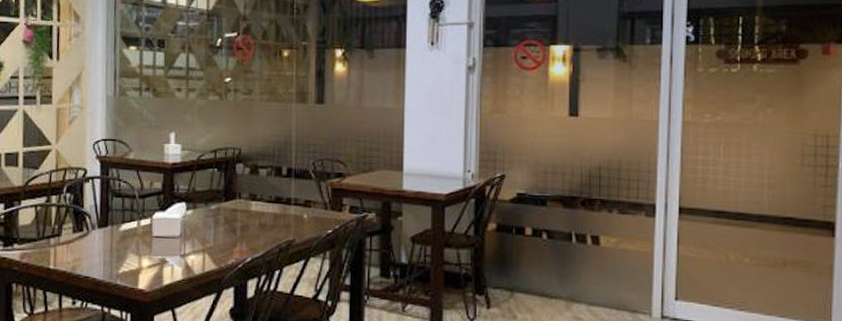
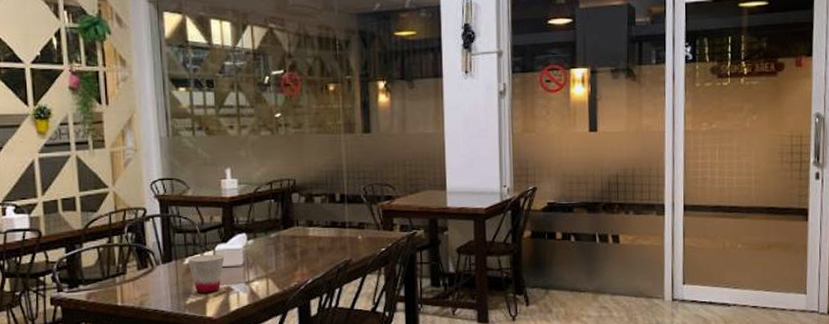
cup: none [124,222,162,264] -> present [188,254,225,293]

